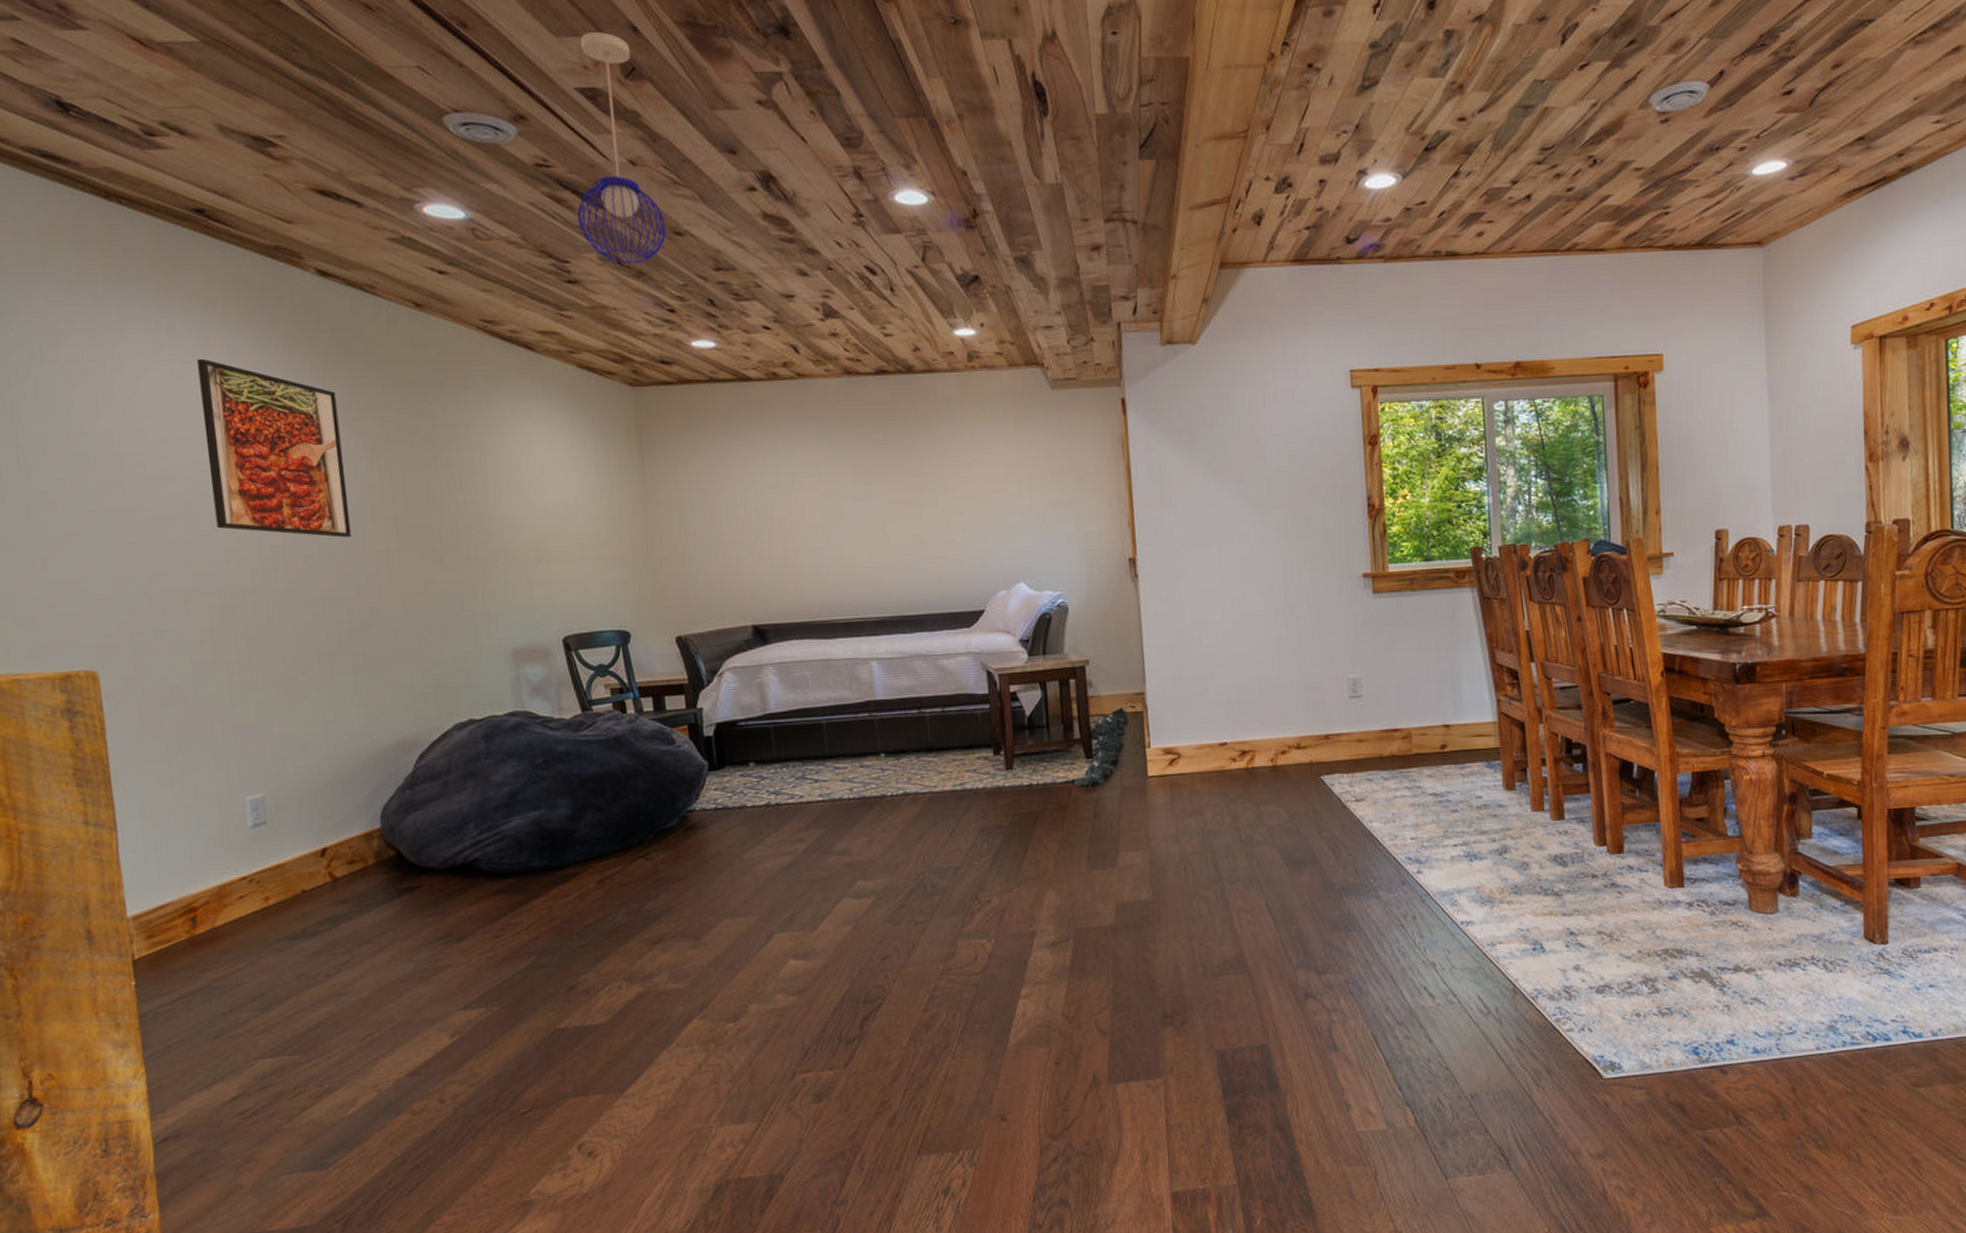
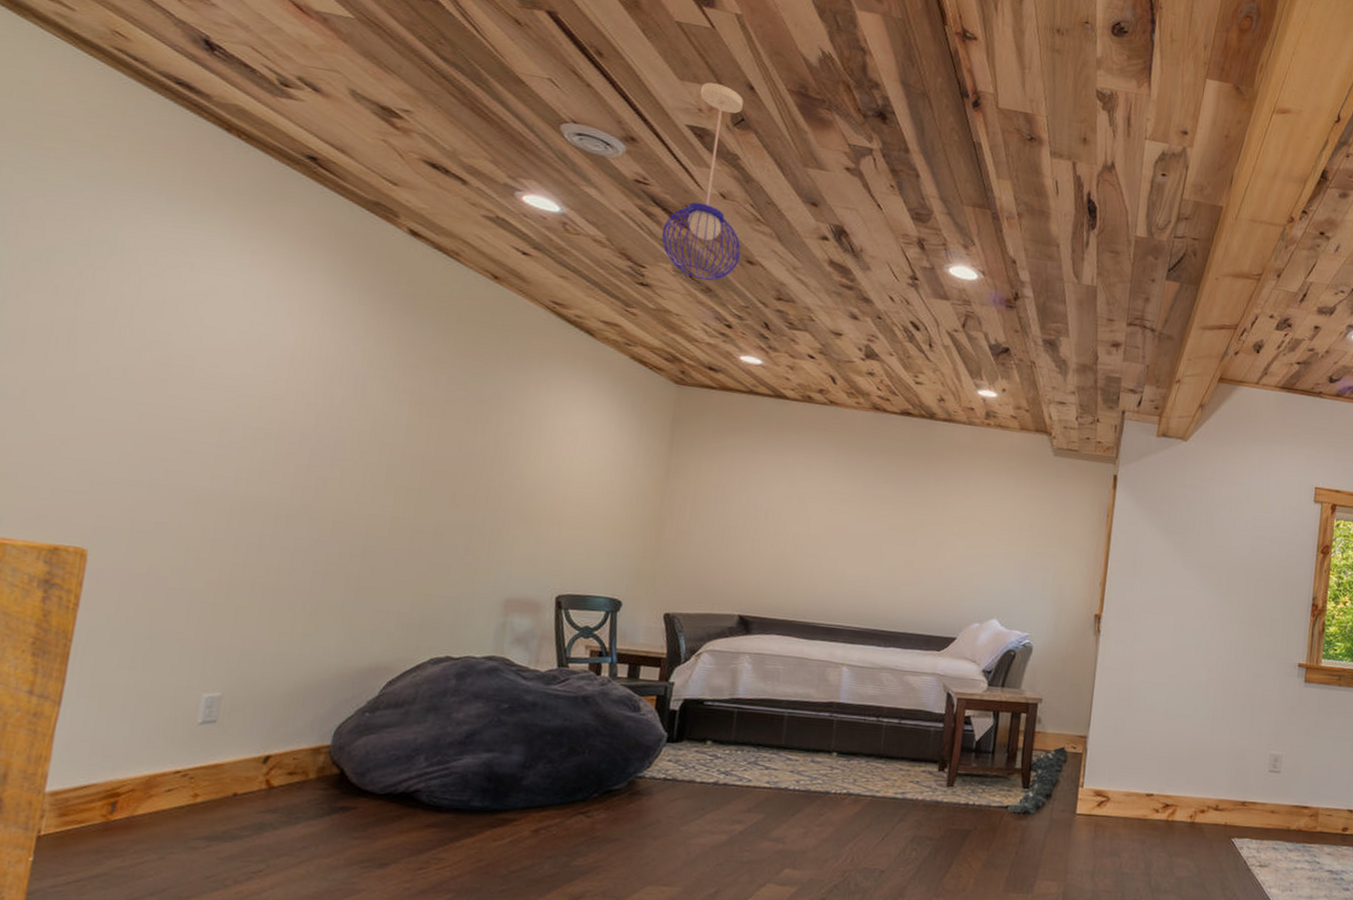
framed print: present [197,358,352,538] -> none [248,284,397,469]

